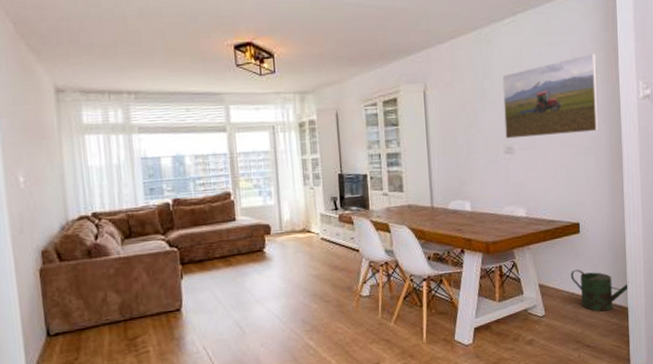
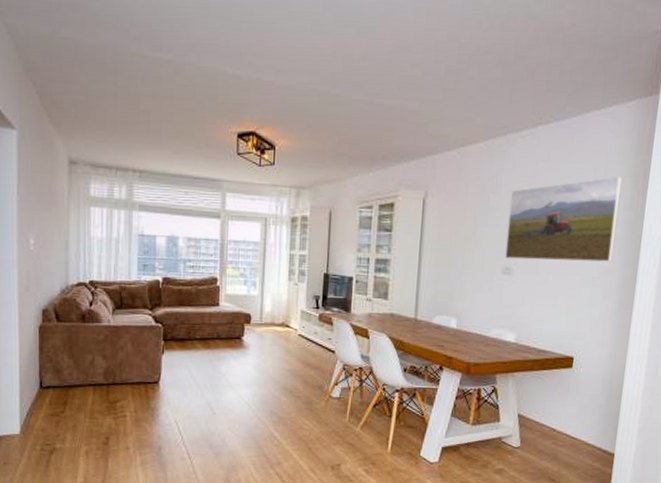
watering can: present [570,269,629,312] -> none [554,405,621,454]

